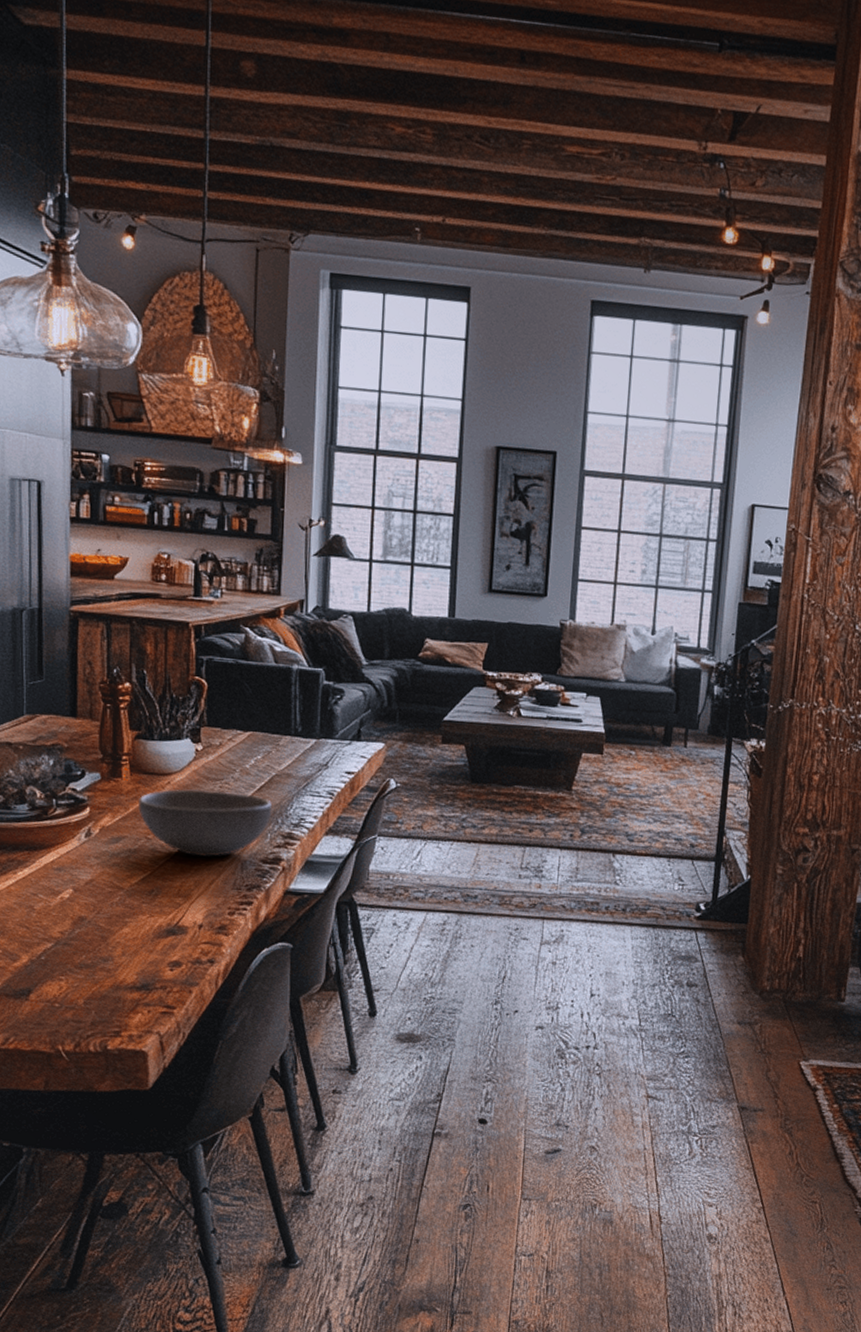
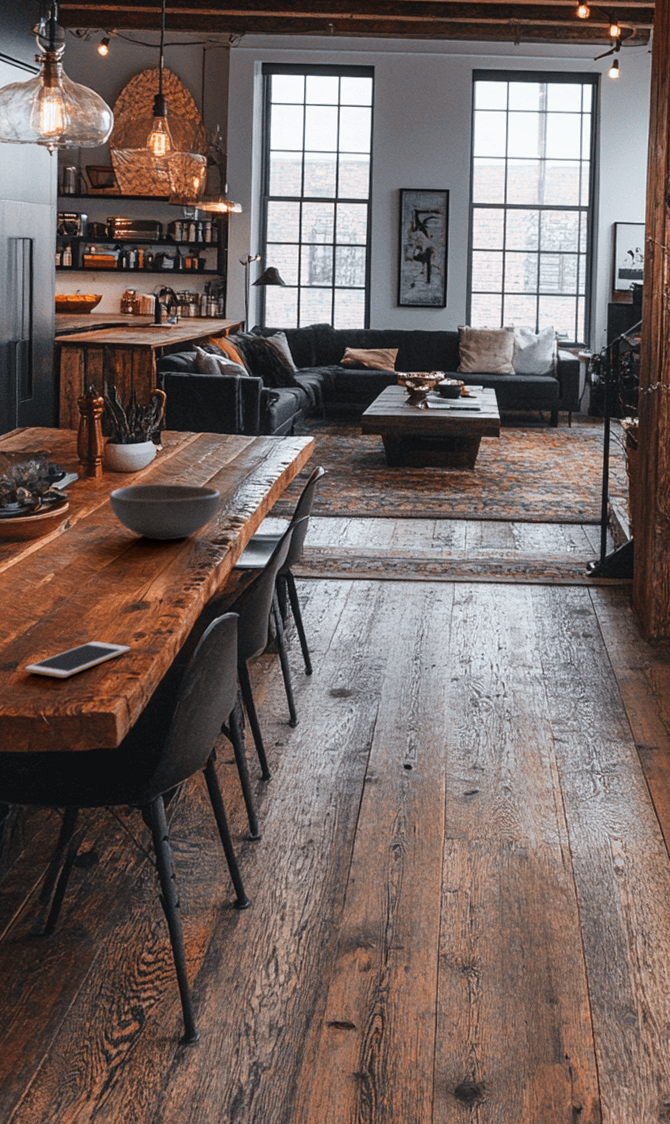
cell phone: none [38,969,165,1010] -> present [24,641,131,679]

